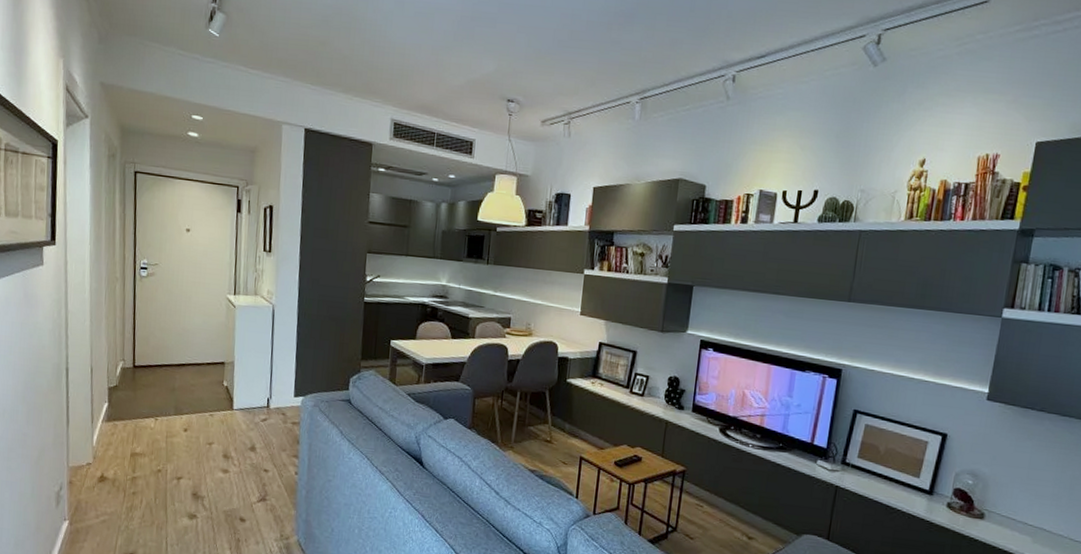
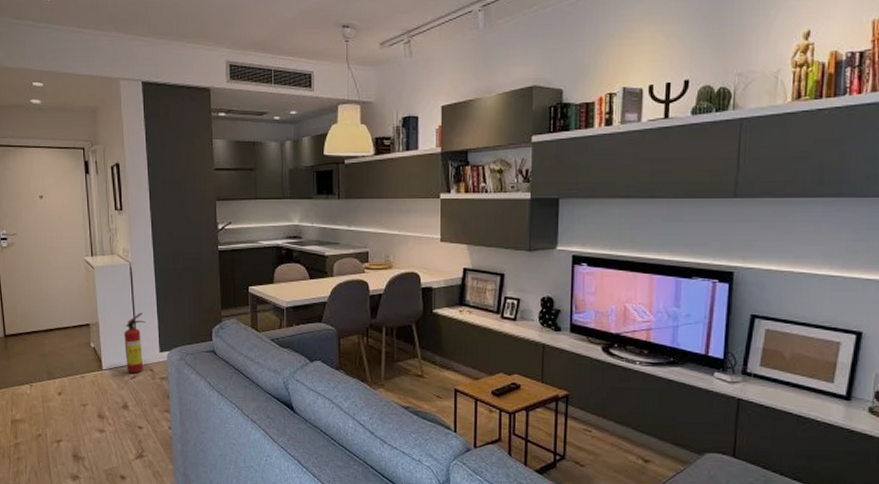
fire extinguisher: none [258,355,284,416] -> present [124,312,146,374]

